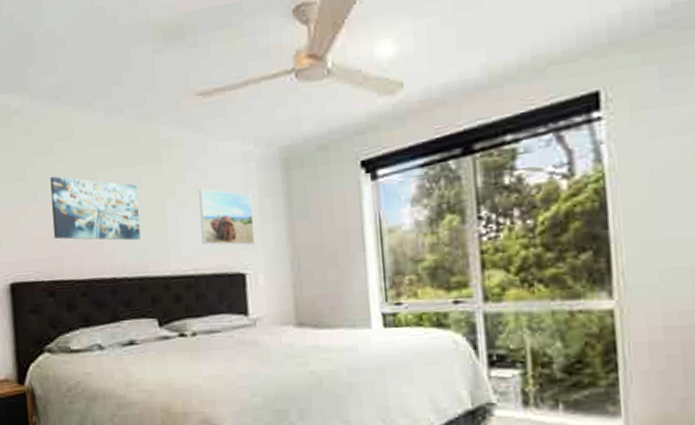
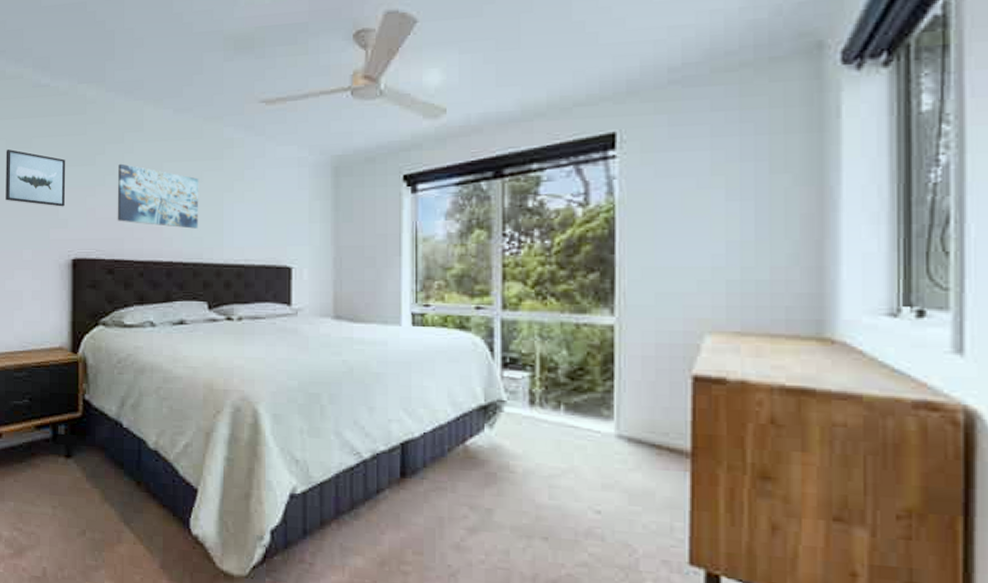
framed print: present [198,188,255,246] -> none [255,187,303,242]

